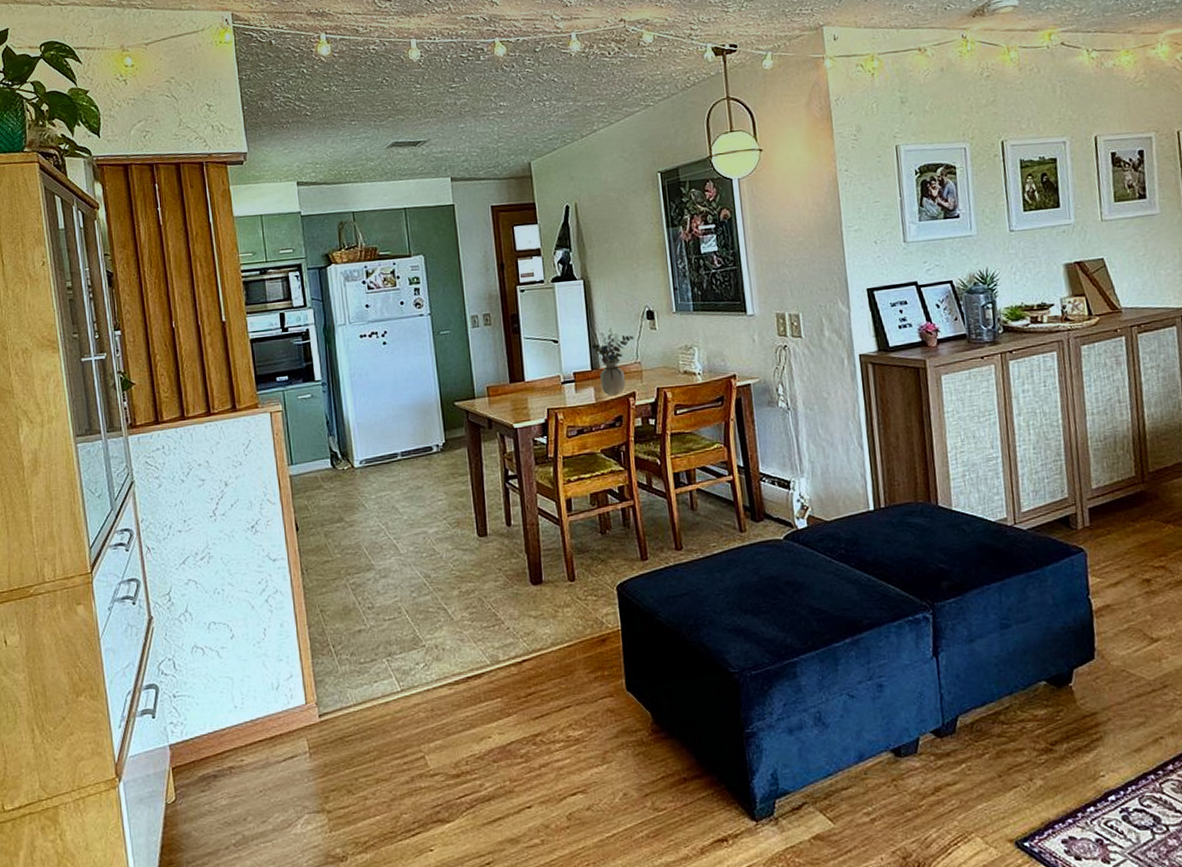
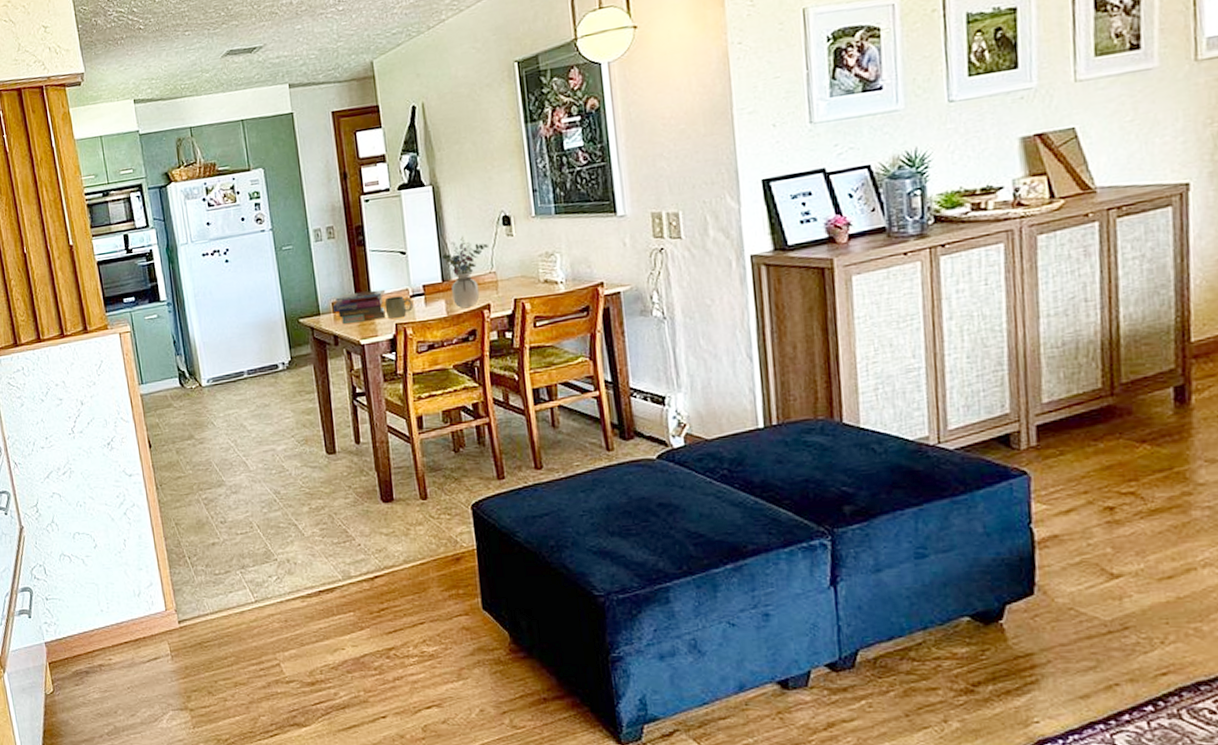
books: none [487,375,539,409] -> present [332,289,386,325]
mug: none [537,382,564,405] -> present [384,295,413,320]

